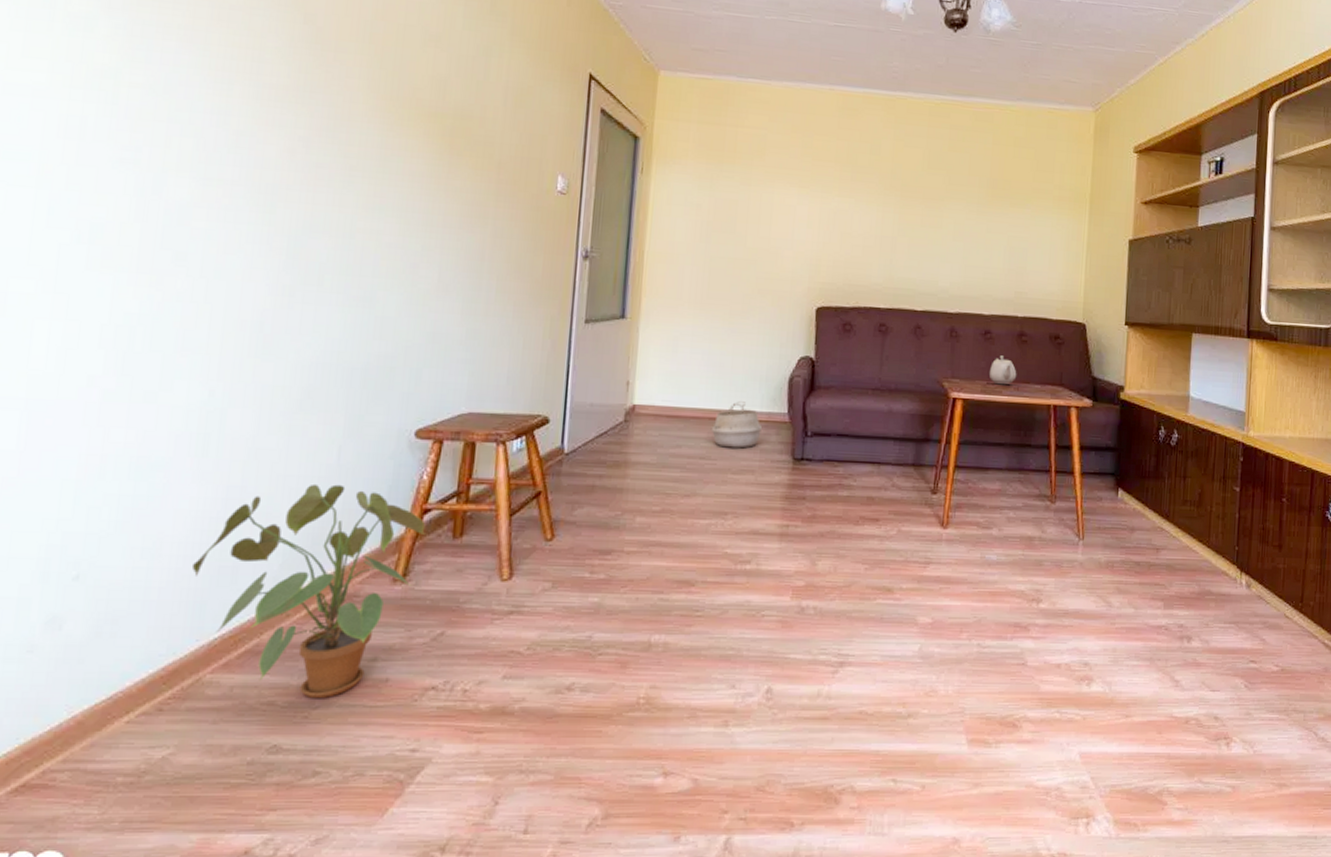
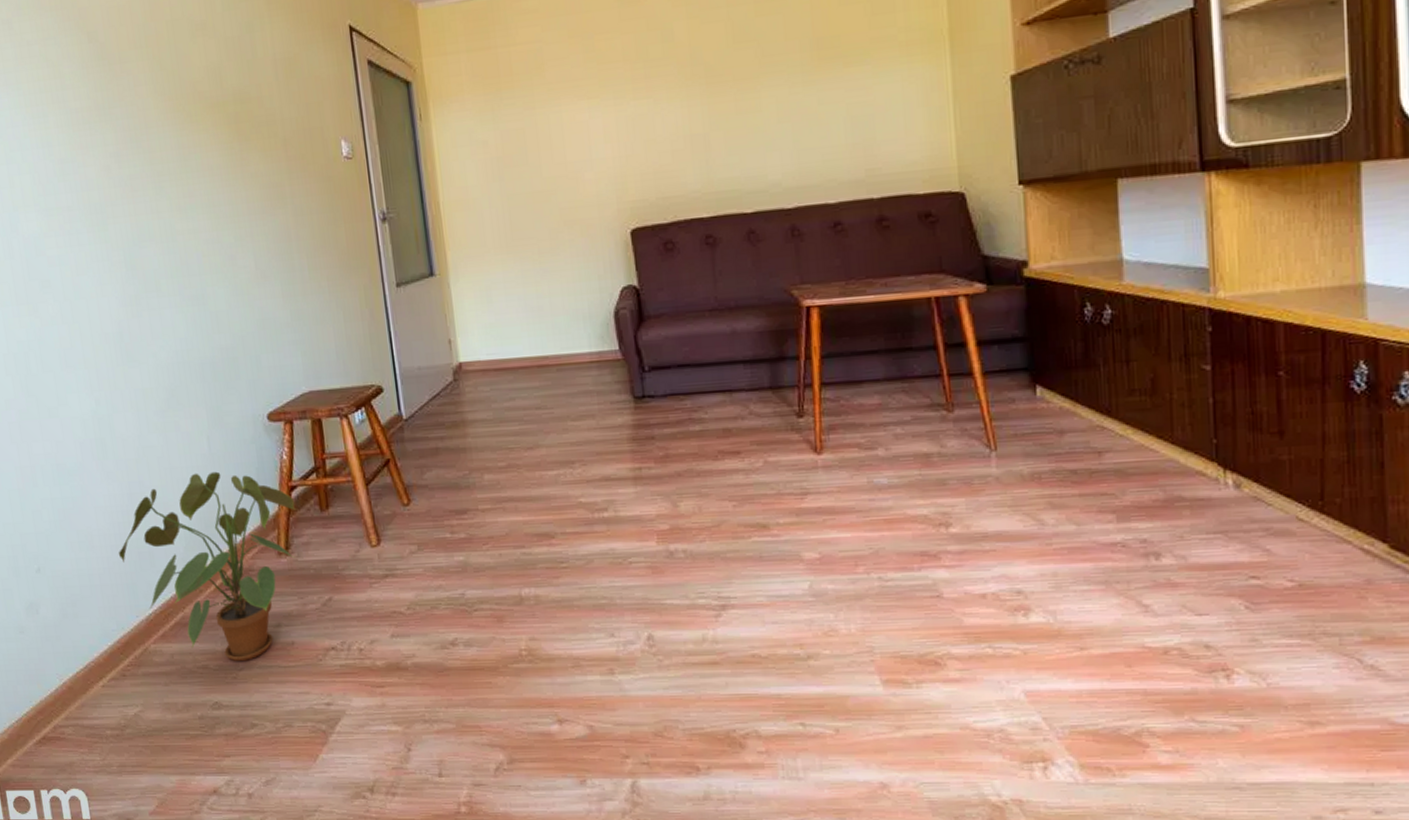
woven basket: present [711,401,763,449] -> none [541,344,596,395]
teapot: present [988,355,1017,385] -> none [846,248,883,283]

